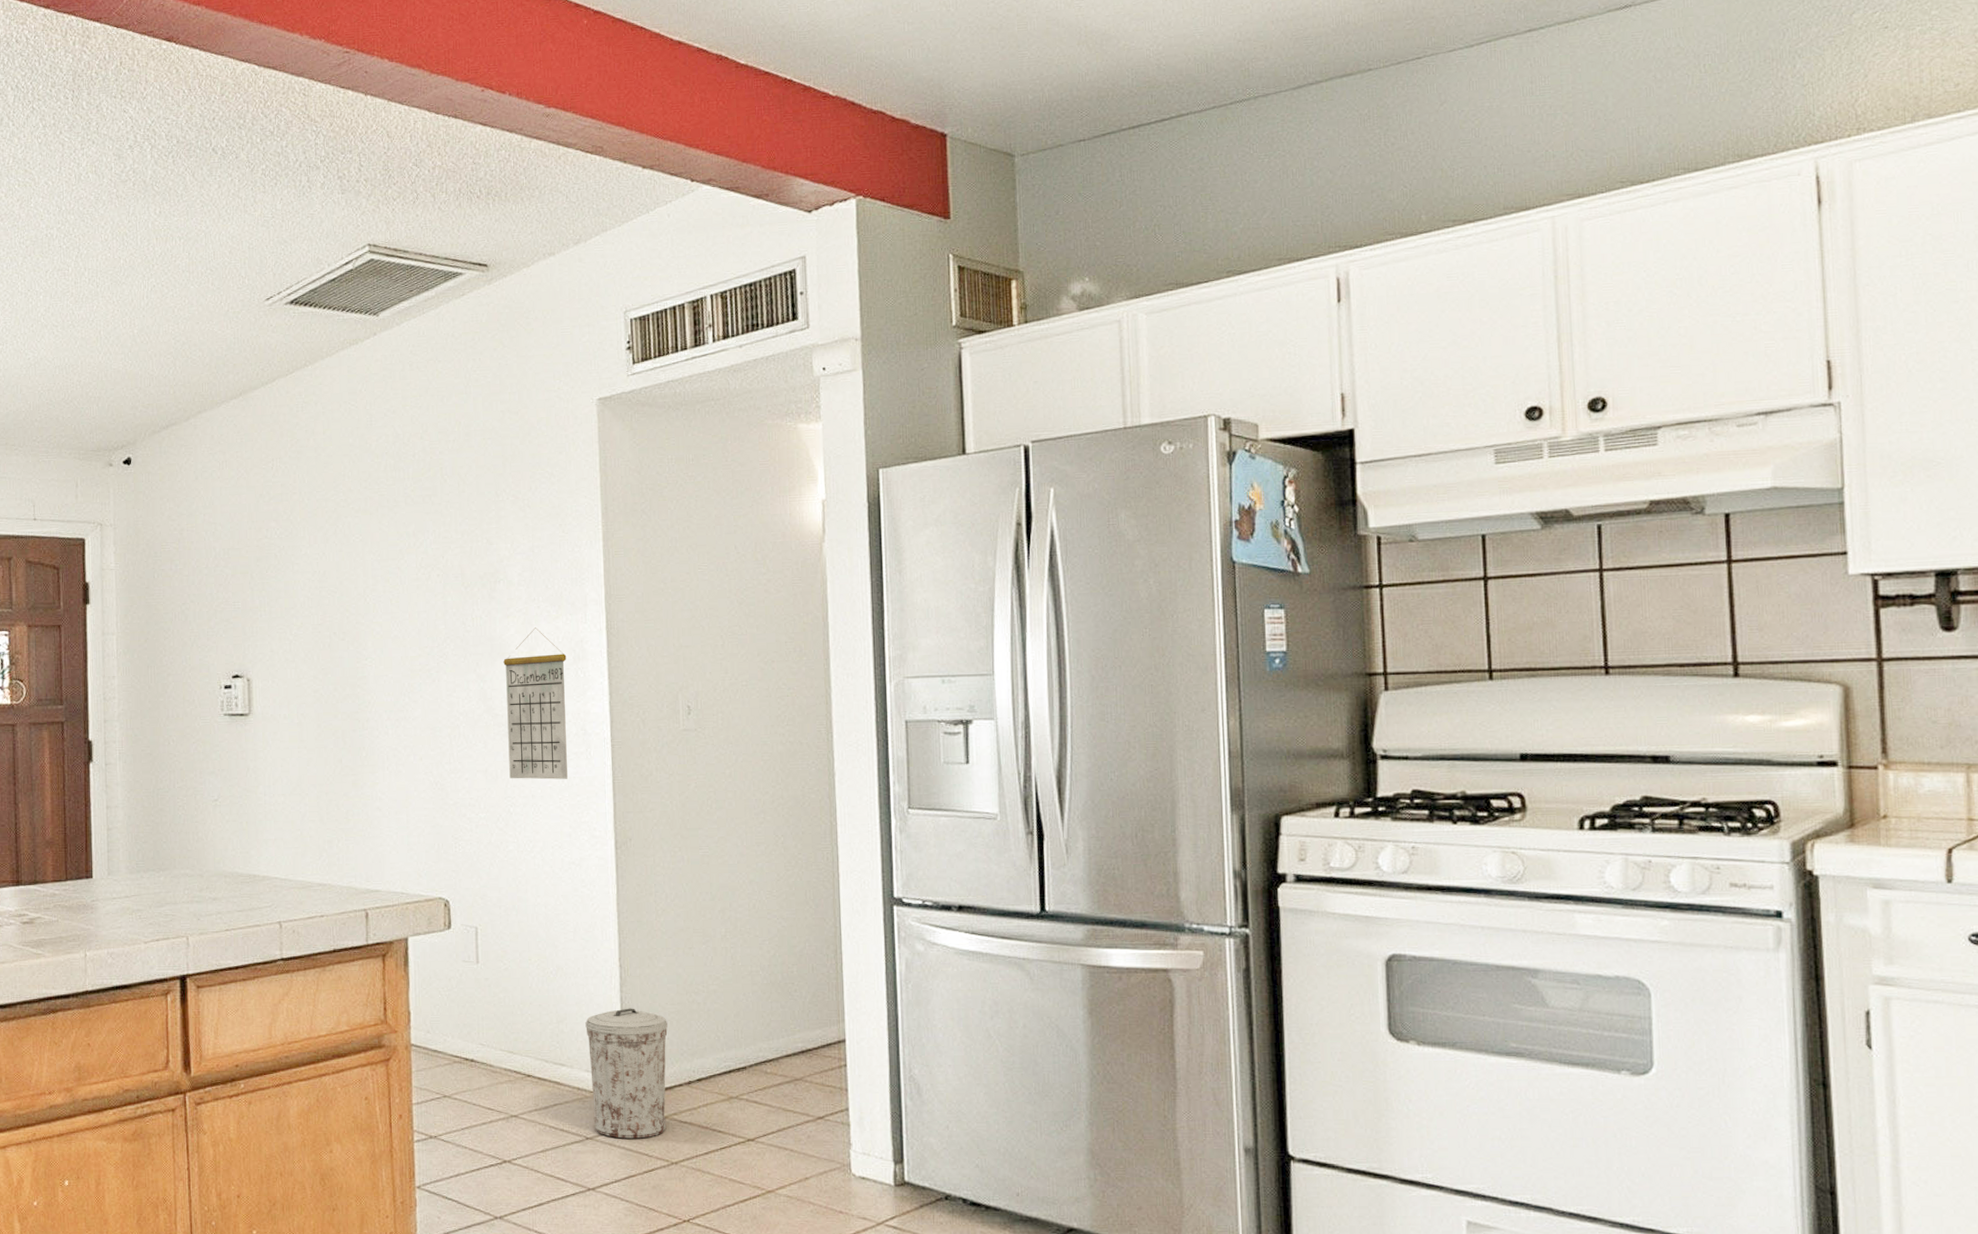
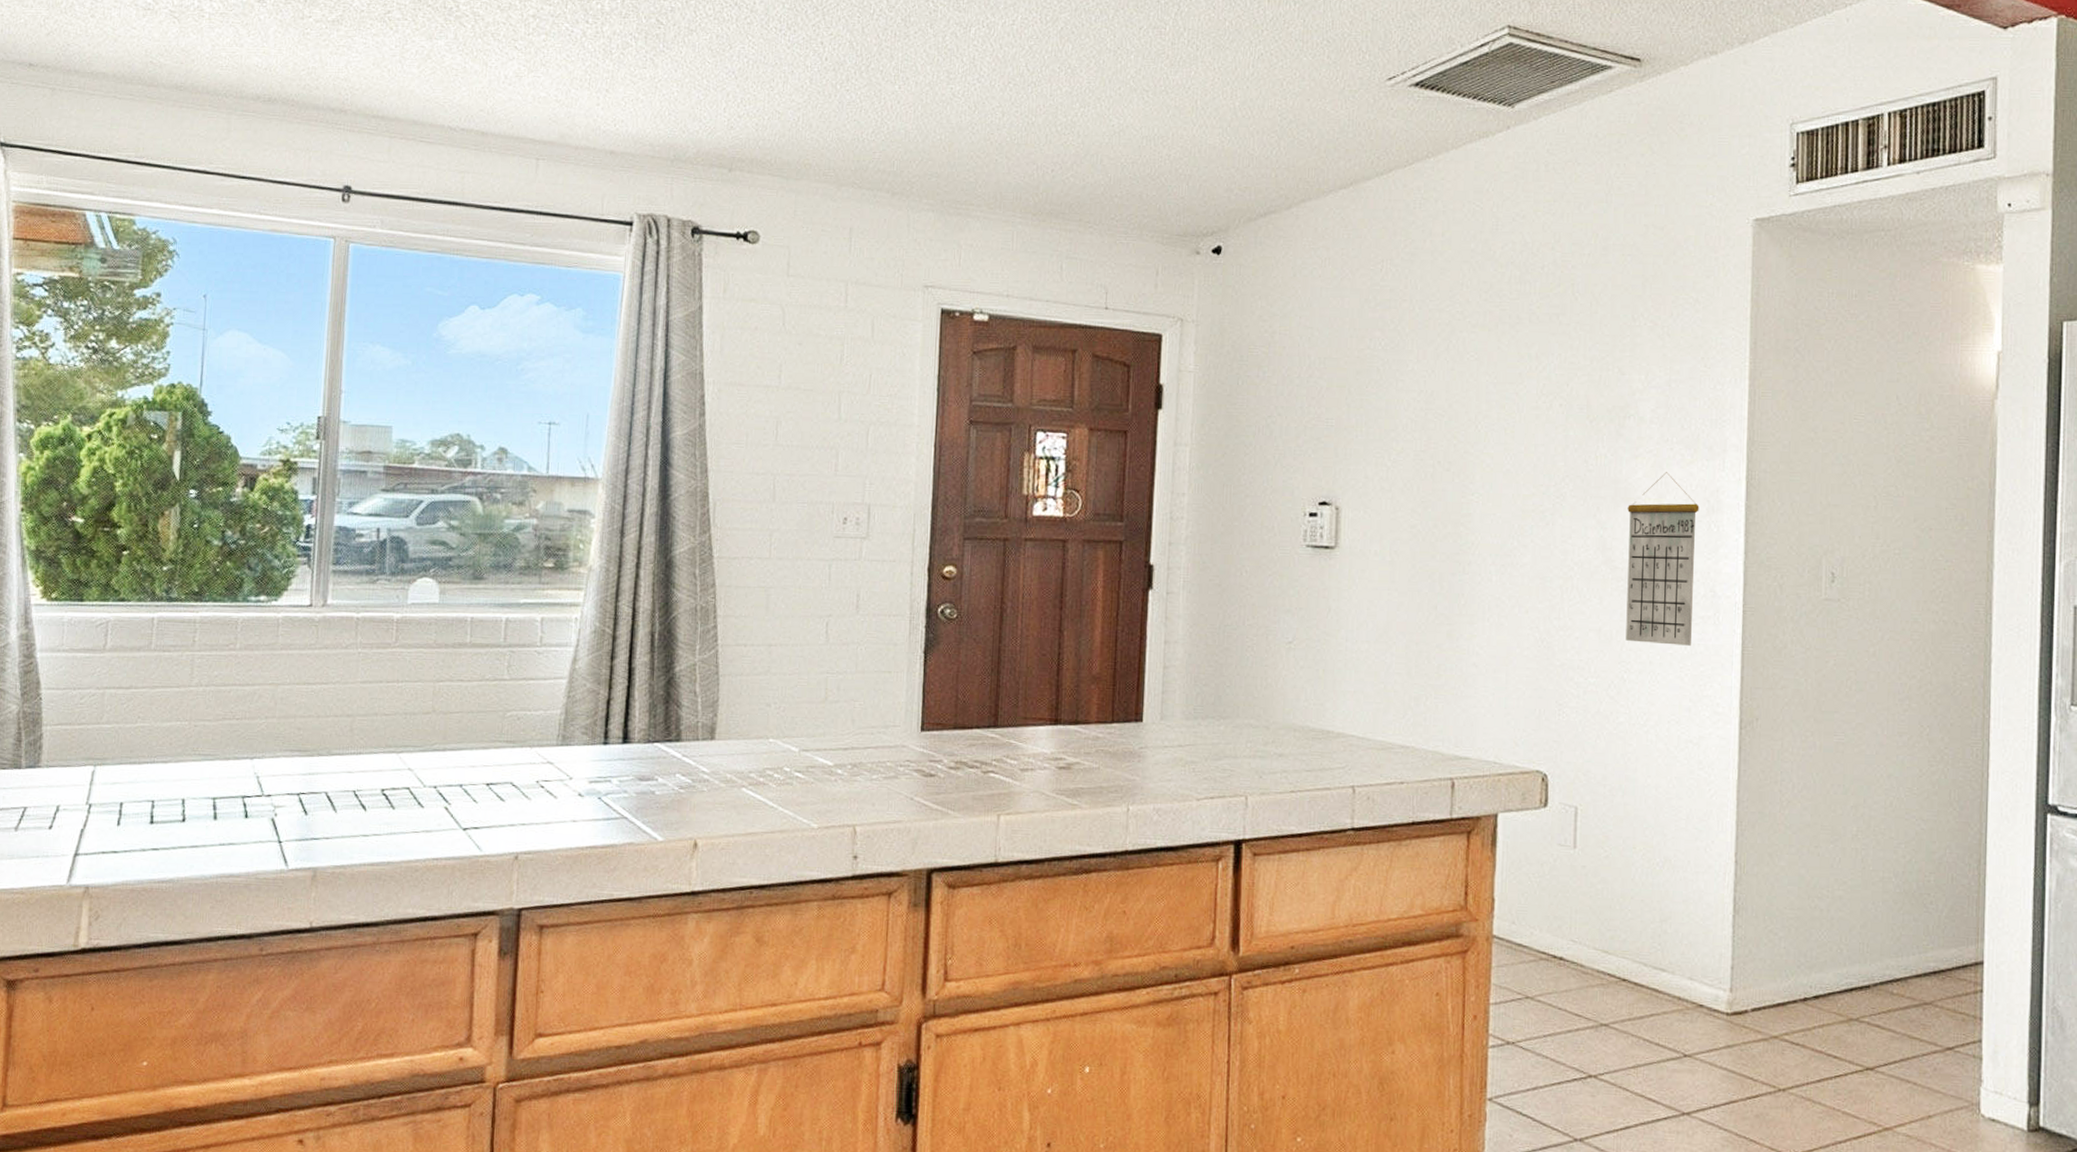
trash can: present [585,1008,668,1139] -> none [1692,910,1785,1060]

